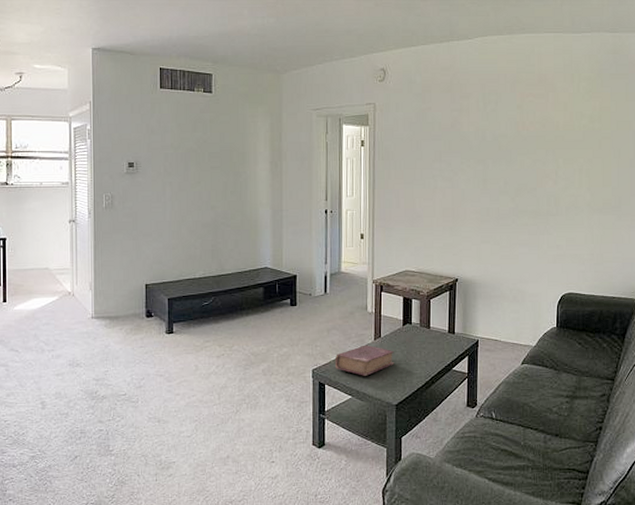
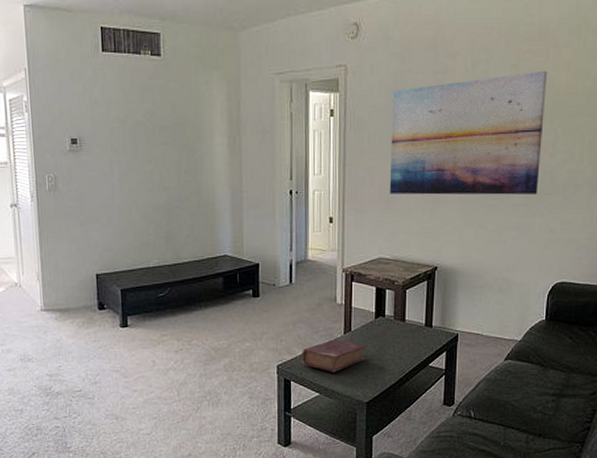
wall art: none [414,110,548,216] -> present [389,70,547,195]

